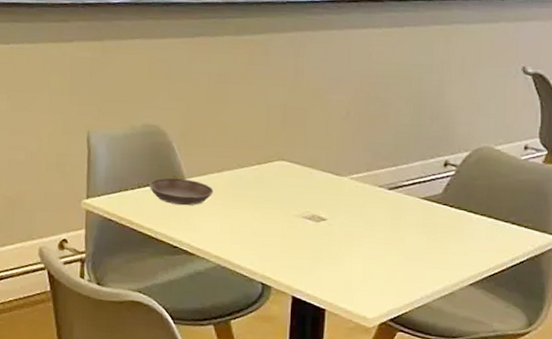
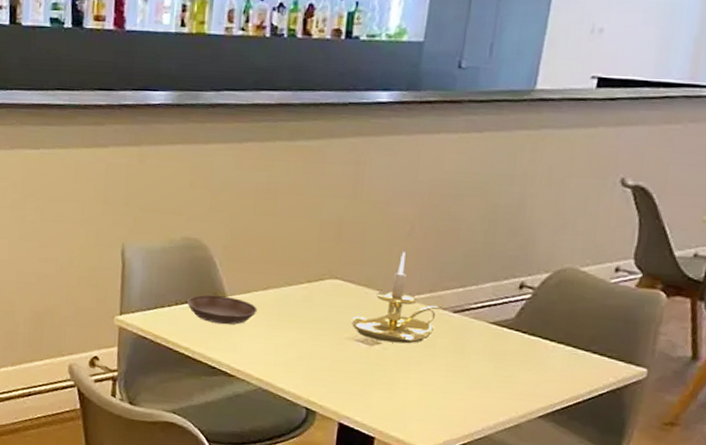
candle holder: none [298,134,379,219] -> present [351,251,443,344]

